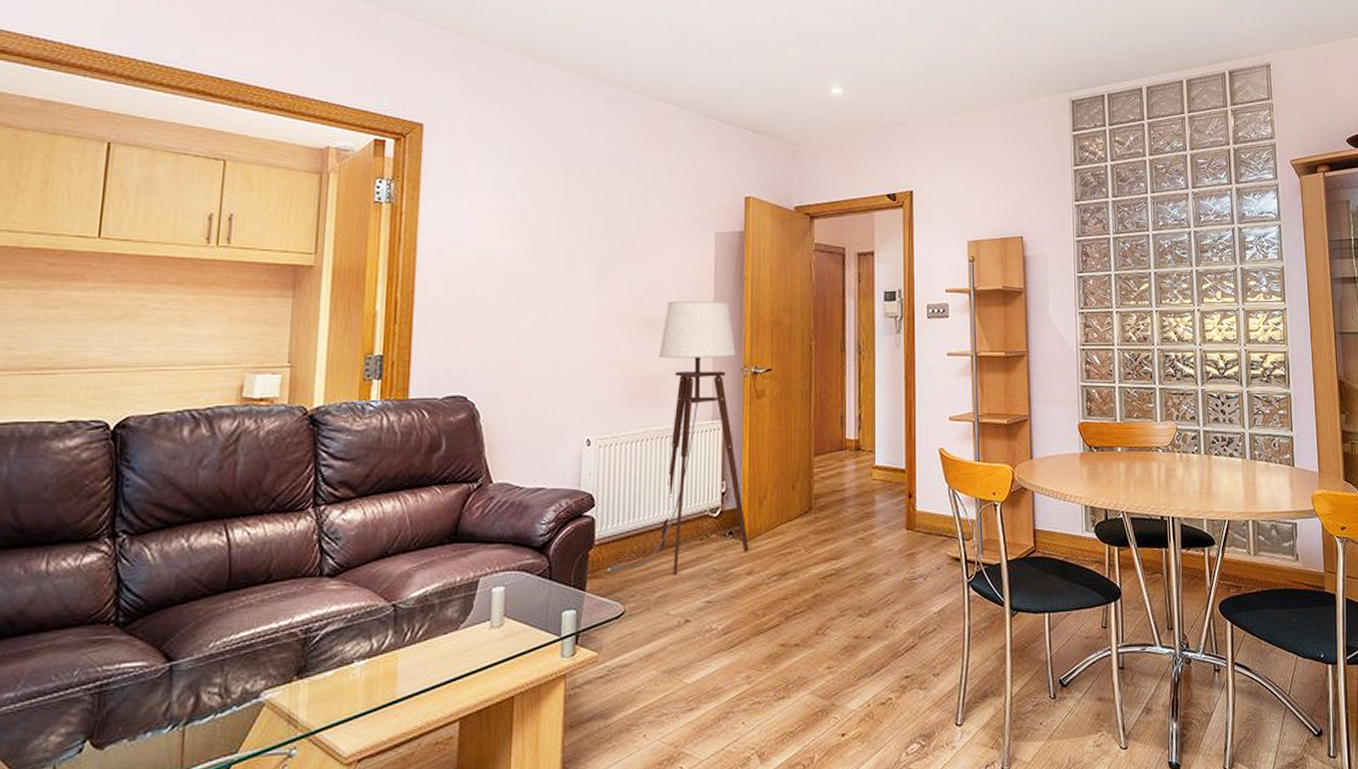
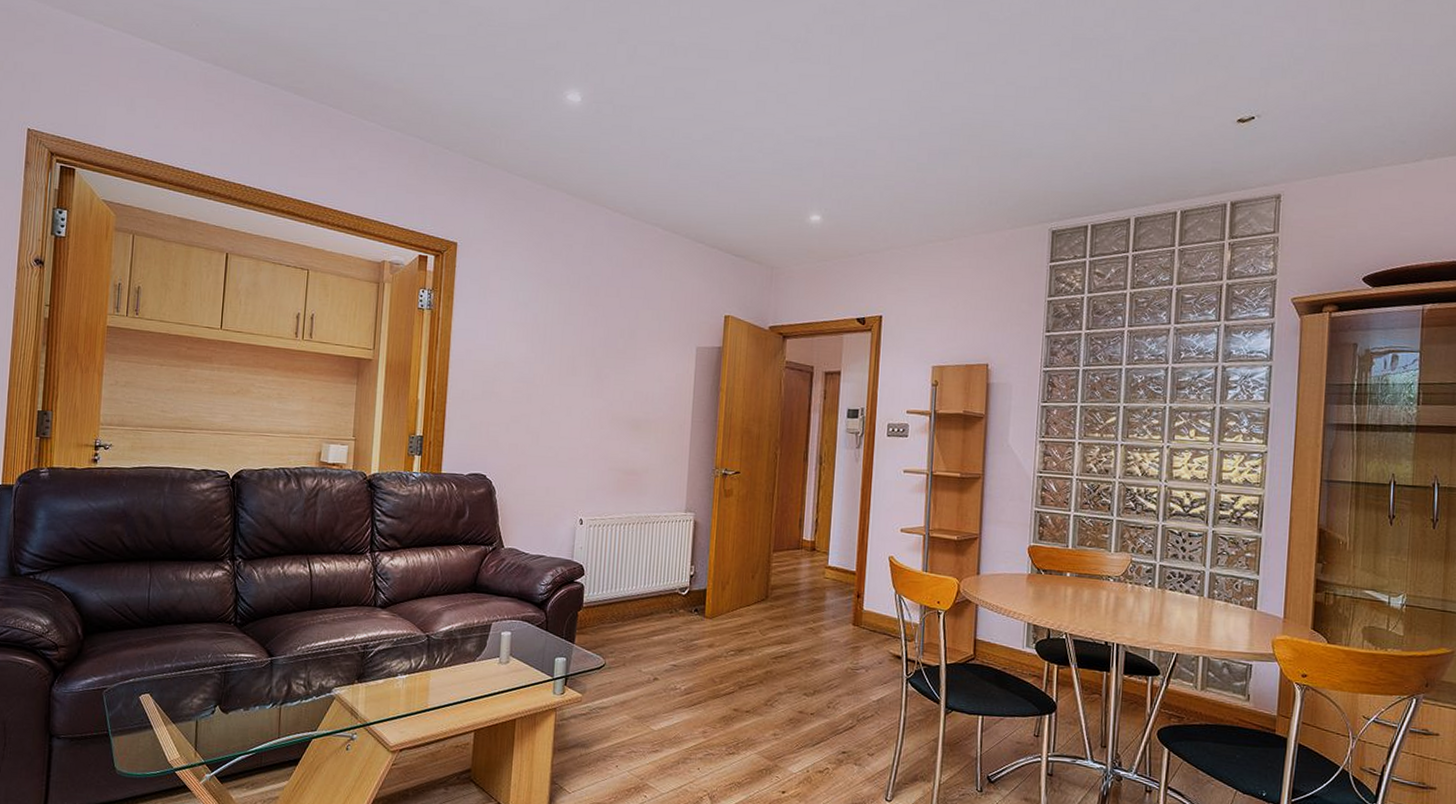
floor lamp: present [607,301,749,575] -> none [592,406,711,640]

